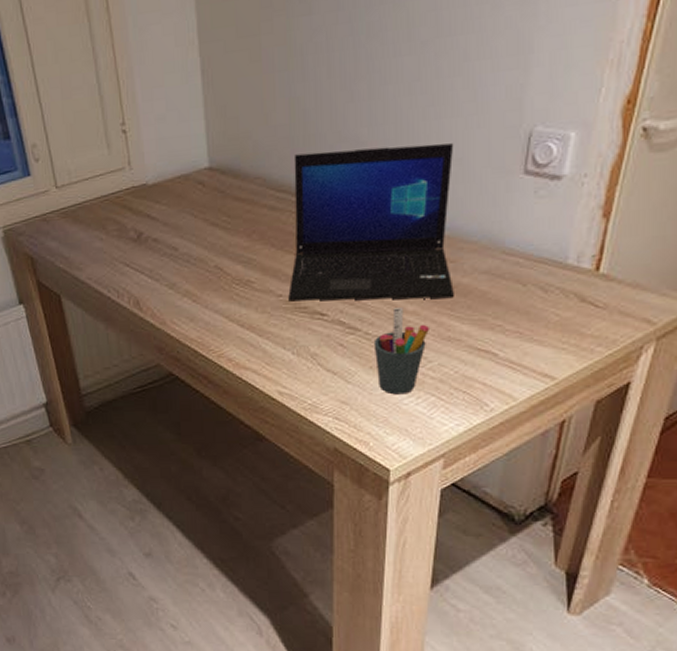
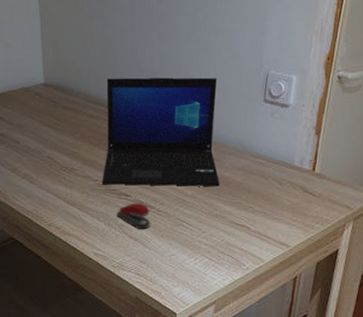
stapler: none [308,323,356,360] -> present [117,202,151,230]
pen holder: present [373,308,429,395] -> none [164,192,203,257]

